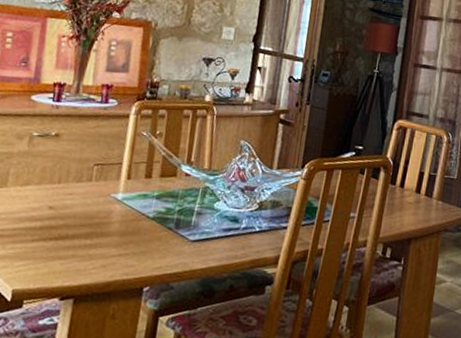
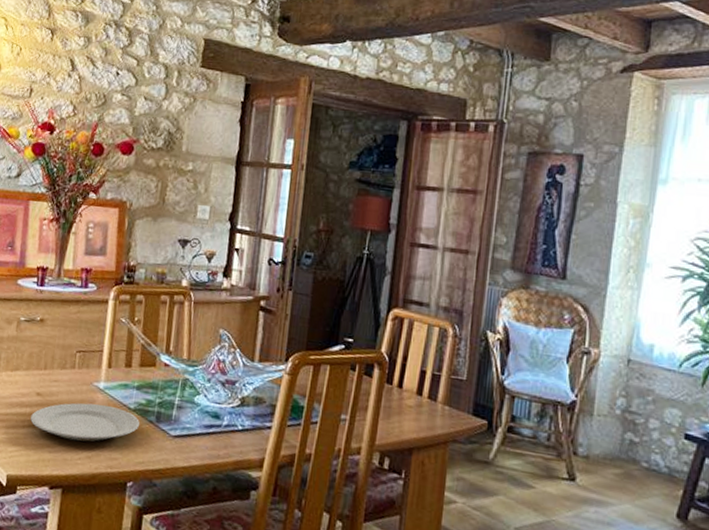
plate: none [41,214,158,252] -> present [30,403,140,442]

